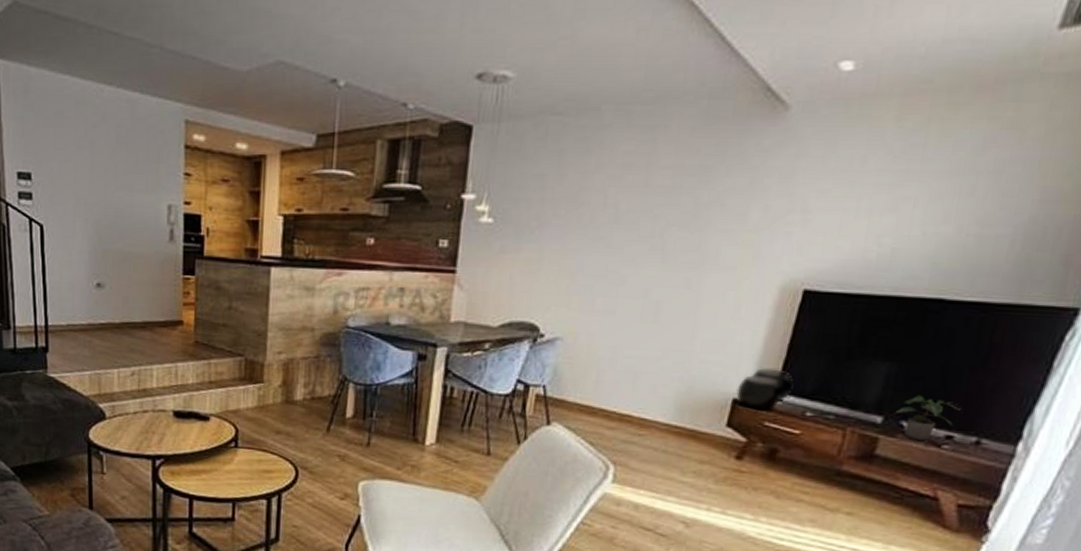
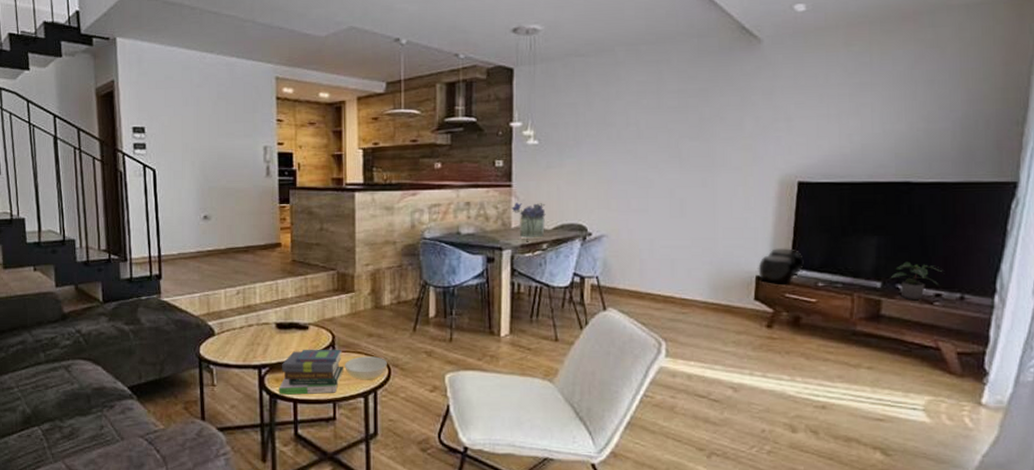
books: none [174,442,247,492] -> present [279,349,345,395]
bowl: none [247,455,295,483] -> present [345,356,387,382]
flower bouquet: none [447,292,494,340] -> present [509,202,546,242]

